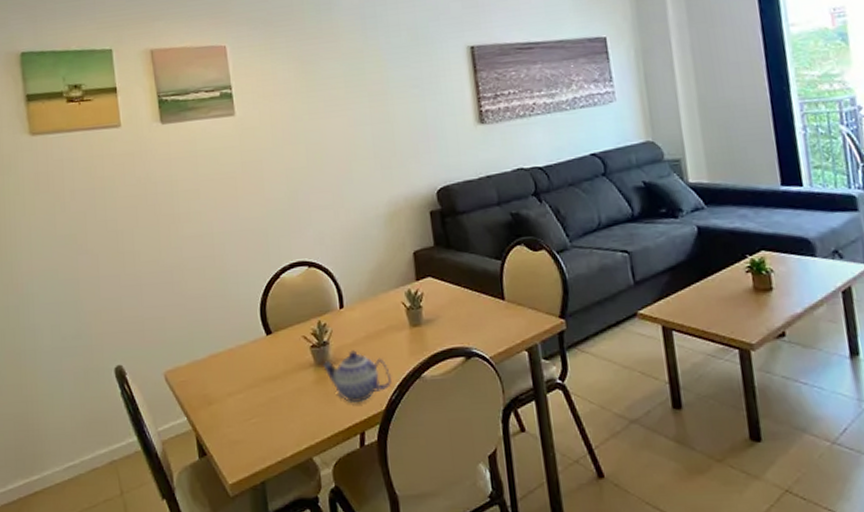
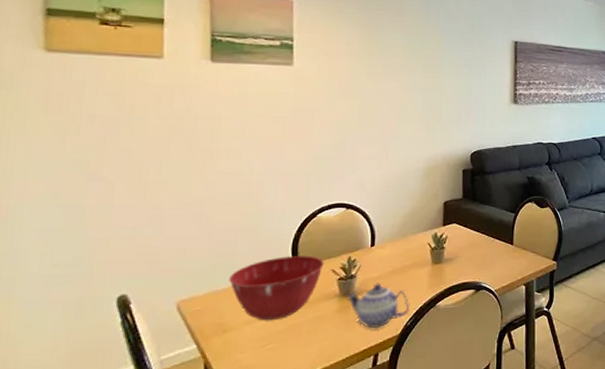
mixing bowl: none [206,321,294,393] -> present [229,255,324,321]

